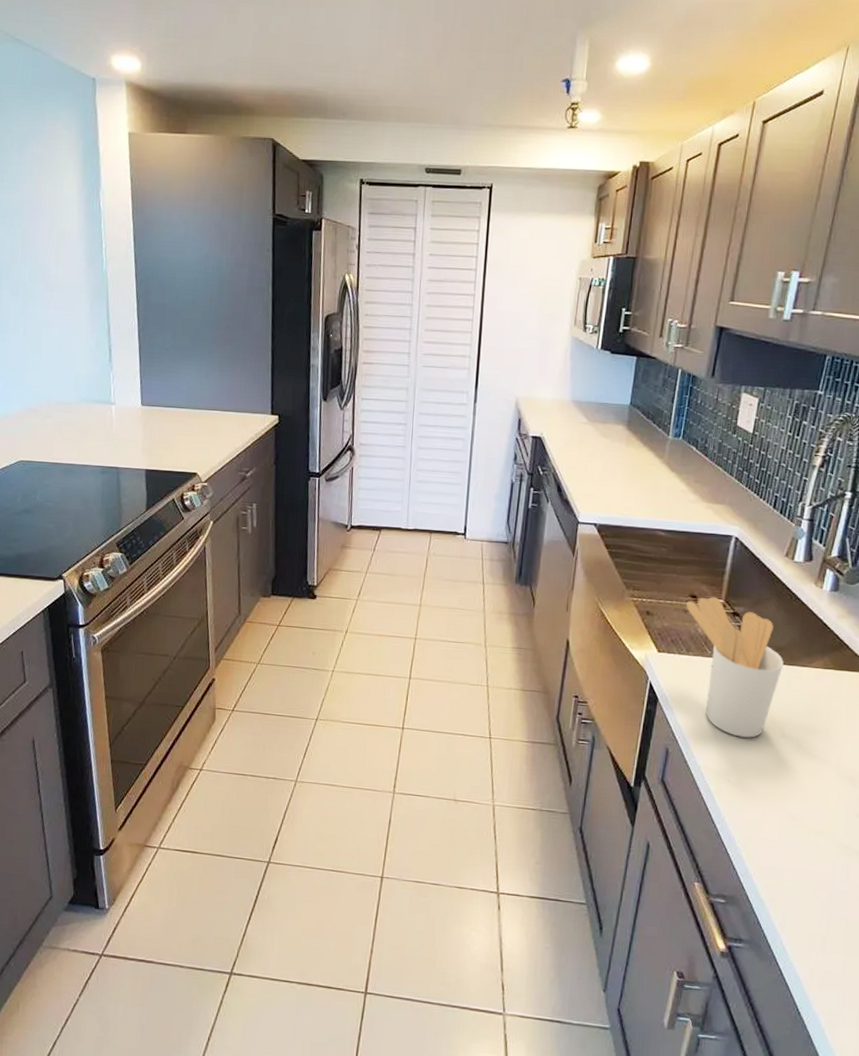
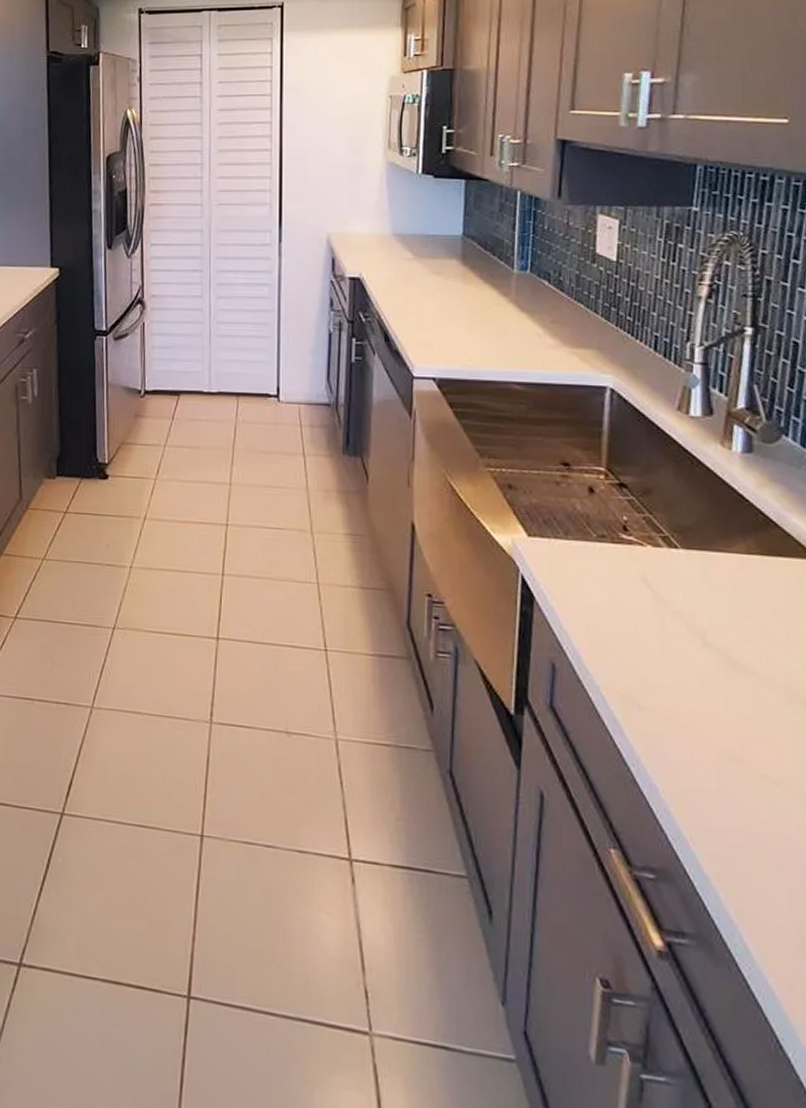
utensil holder: present [686,596,784,738] -> none [558,464,693,648]

